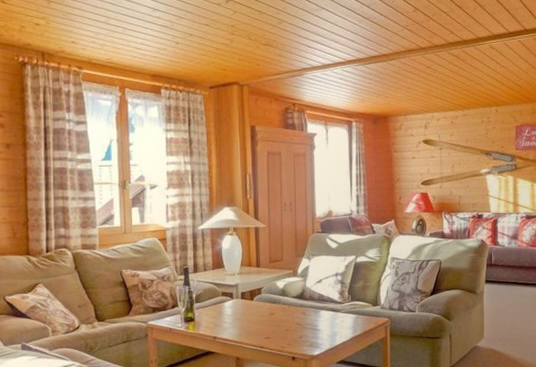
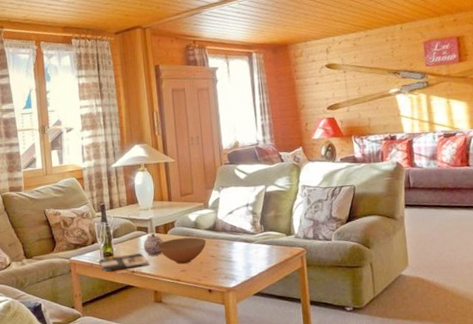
magazine: none [178,319,233,340] -> present [99,253,150,274]
teapot: none [227,299,249,322] -> present [143,233,164,256]
bowl: none [242,304,293,331] -> present [158,237,207,264]

